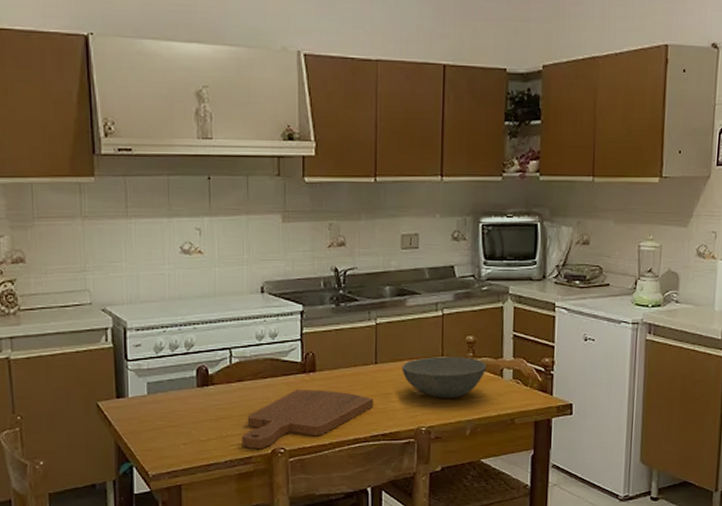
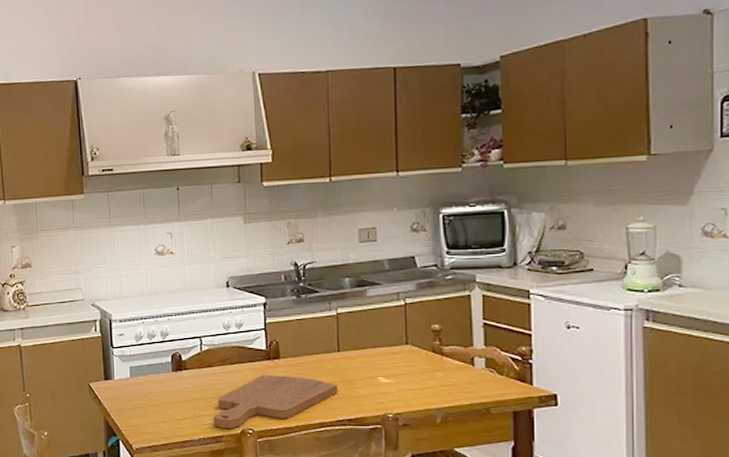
bowl: present [402,356,487,399] -> none [365,345,456,387]

